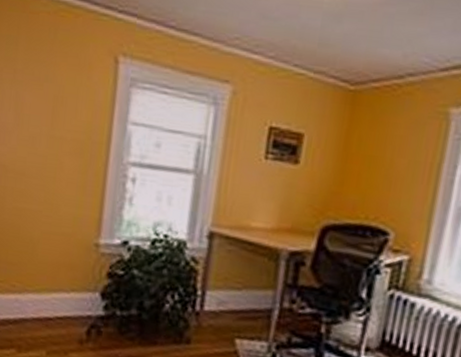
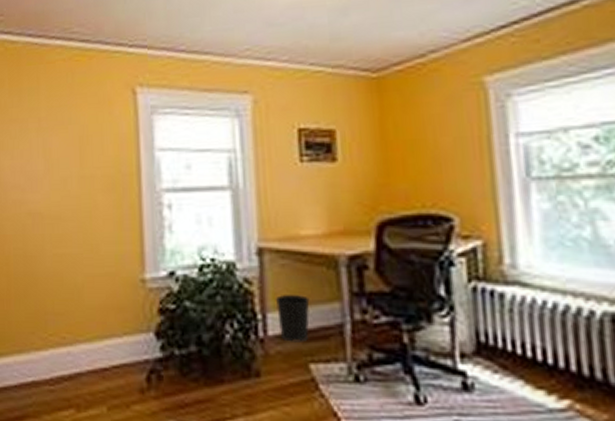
wastebasket: none [215,277,248,320] -> present [275,294,310,342]

